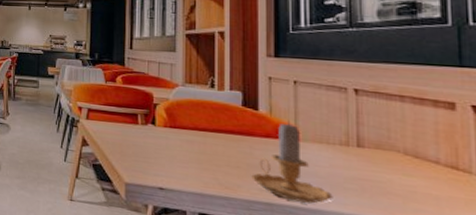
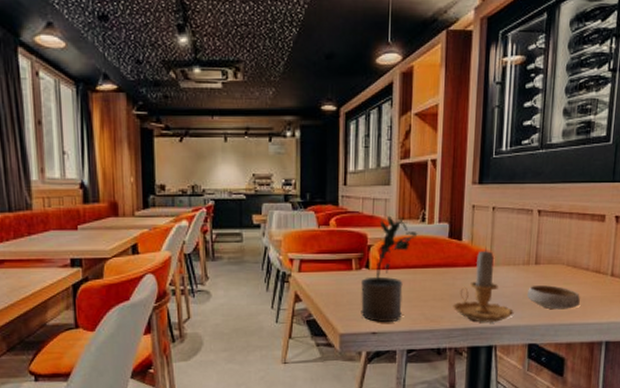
potted plant: none [147,78,207,181] -> present [361,215,418,323]
bowl: none [349,170,431,207] -> present [526,285,580,310]

